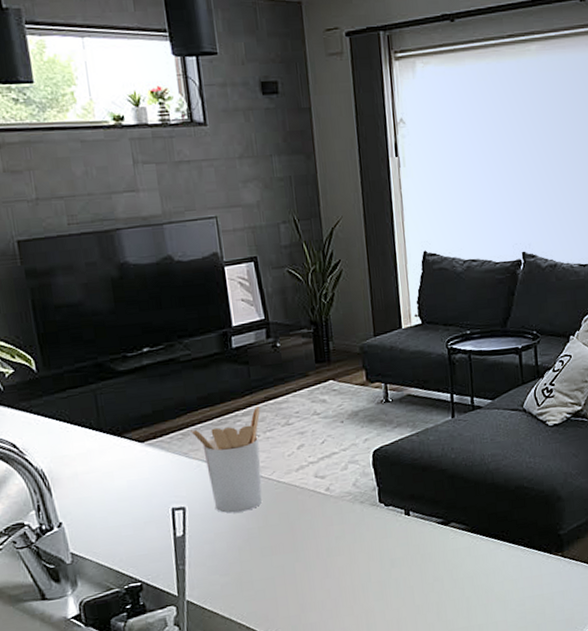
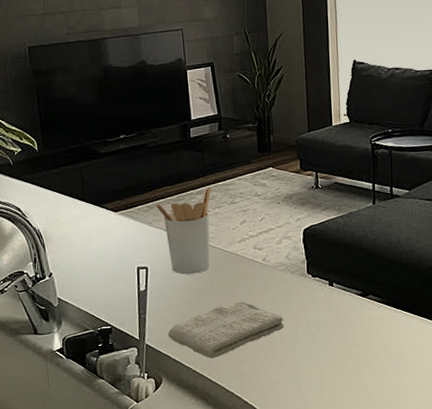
washcloth: none [213,540,354,612] -> present [168,301,284,359]

